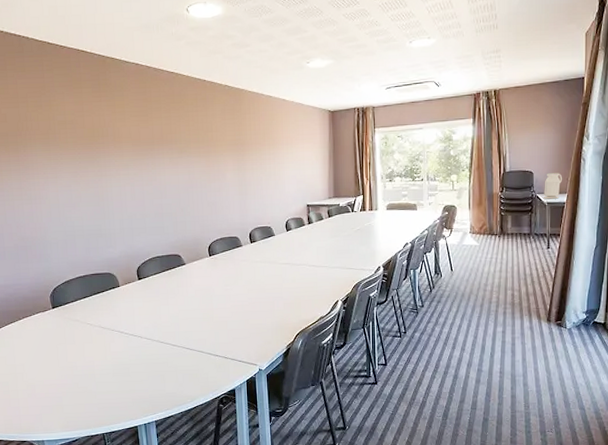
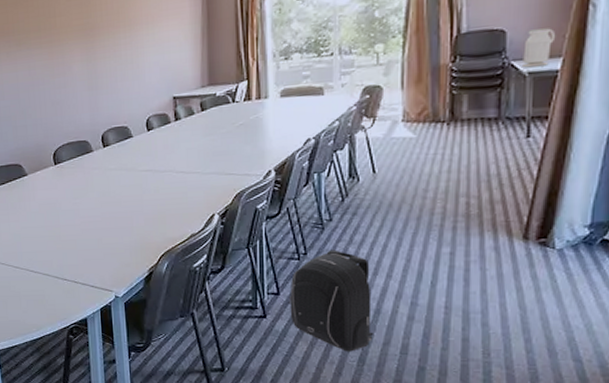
backpack: none [393,329,453,409] -> present [288,249,373,352]

